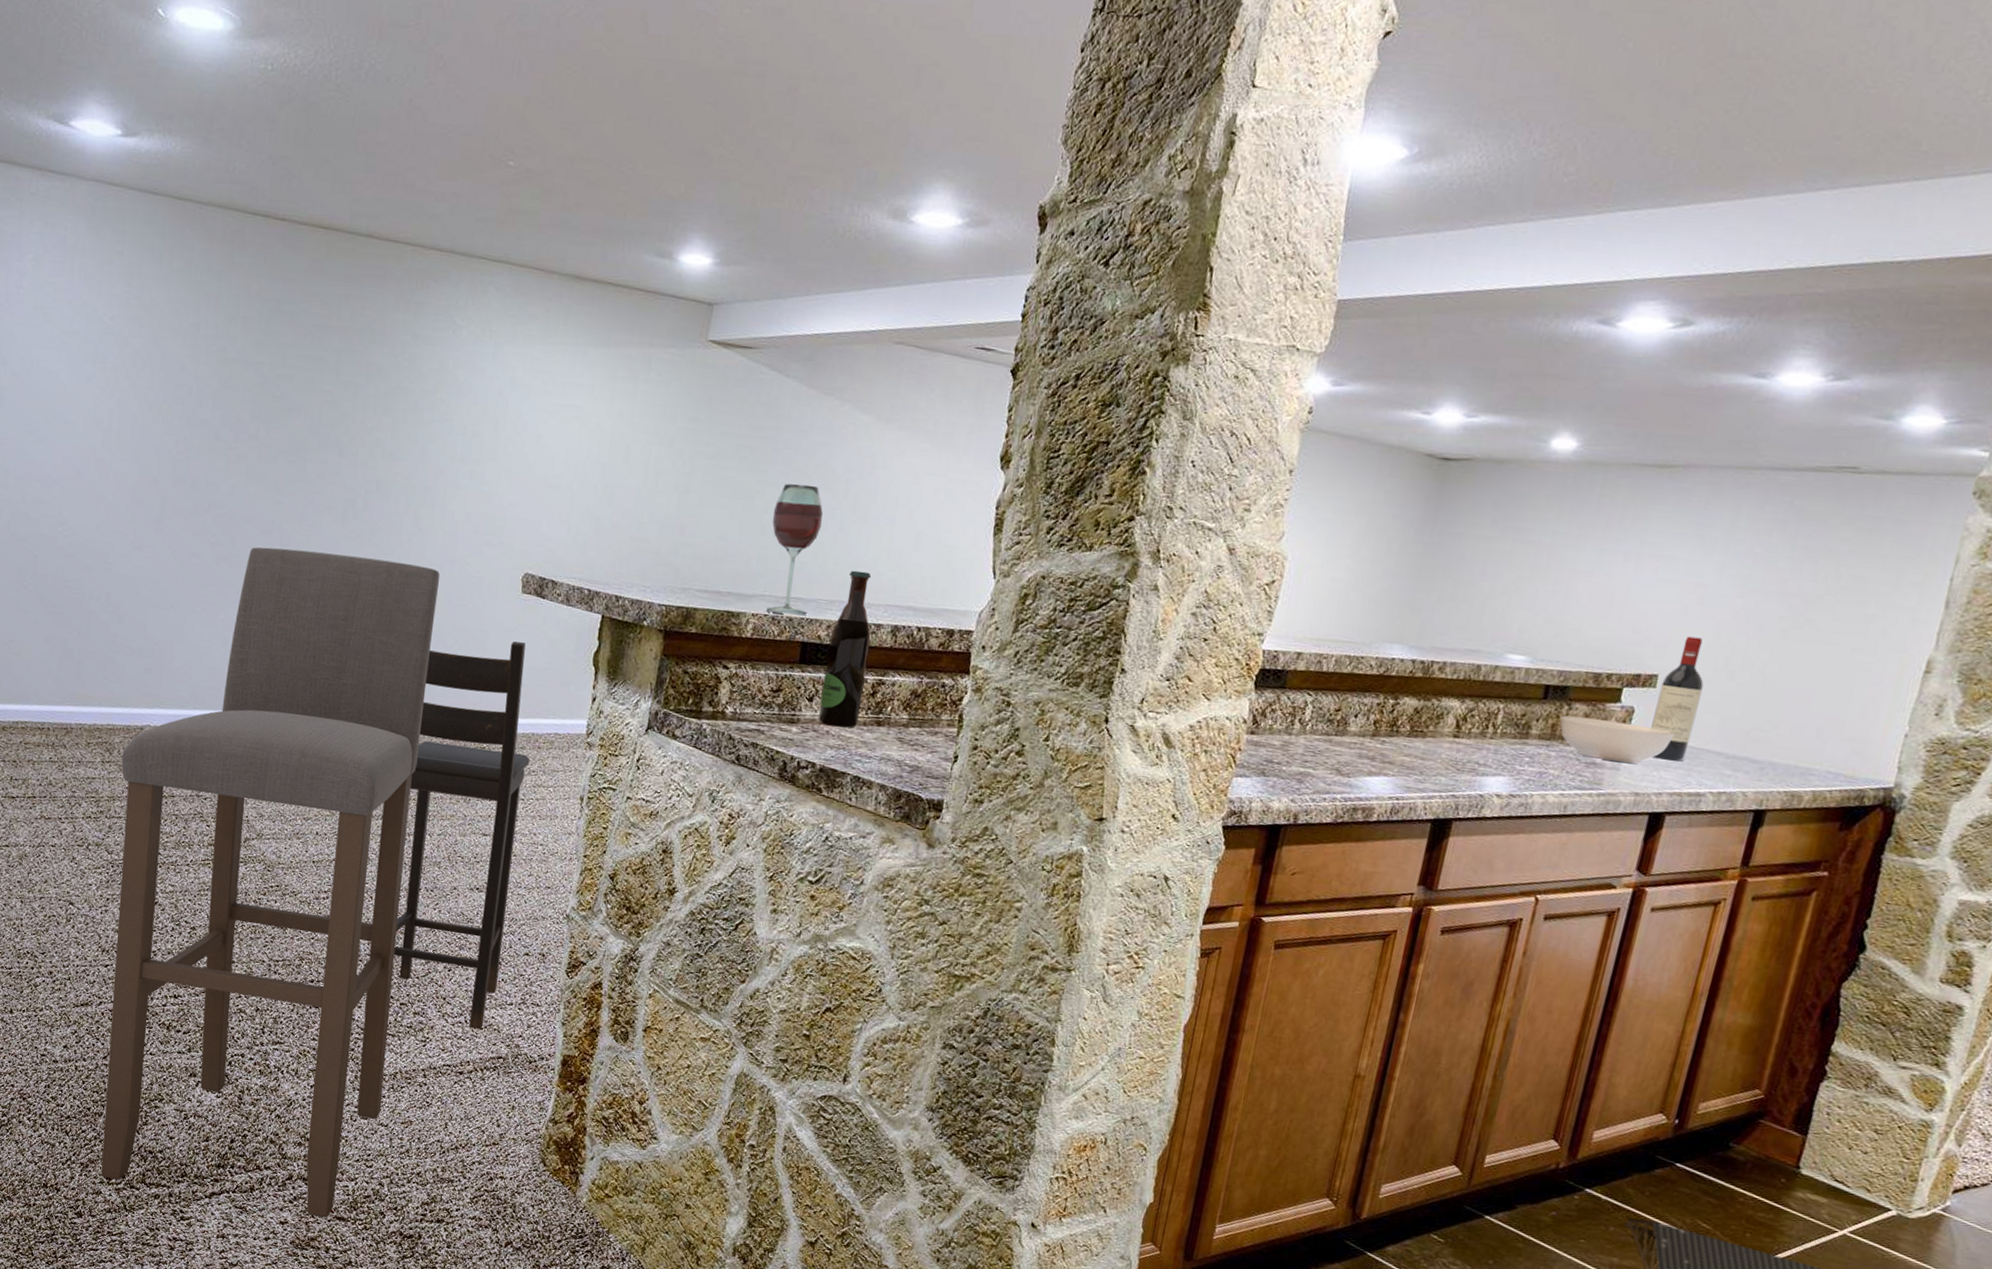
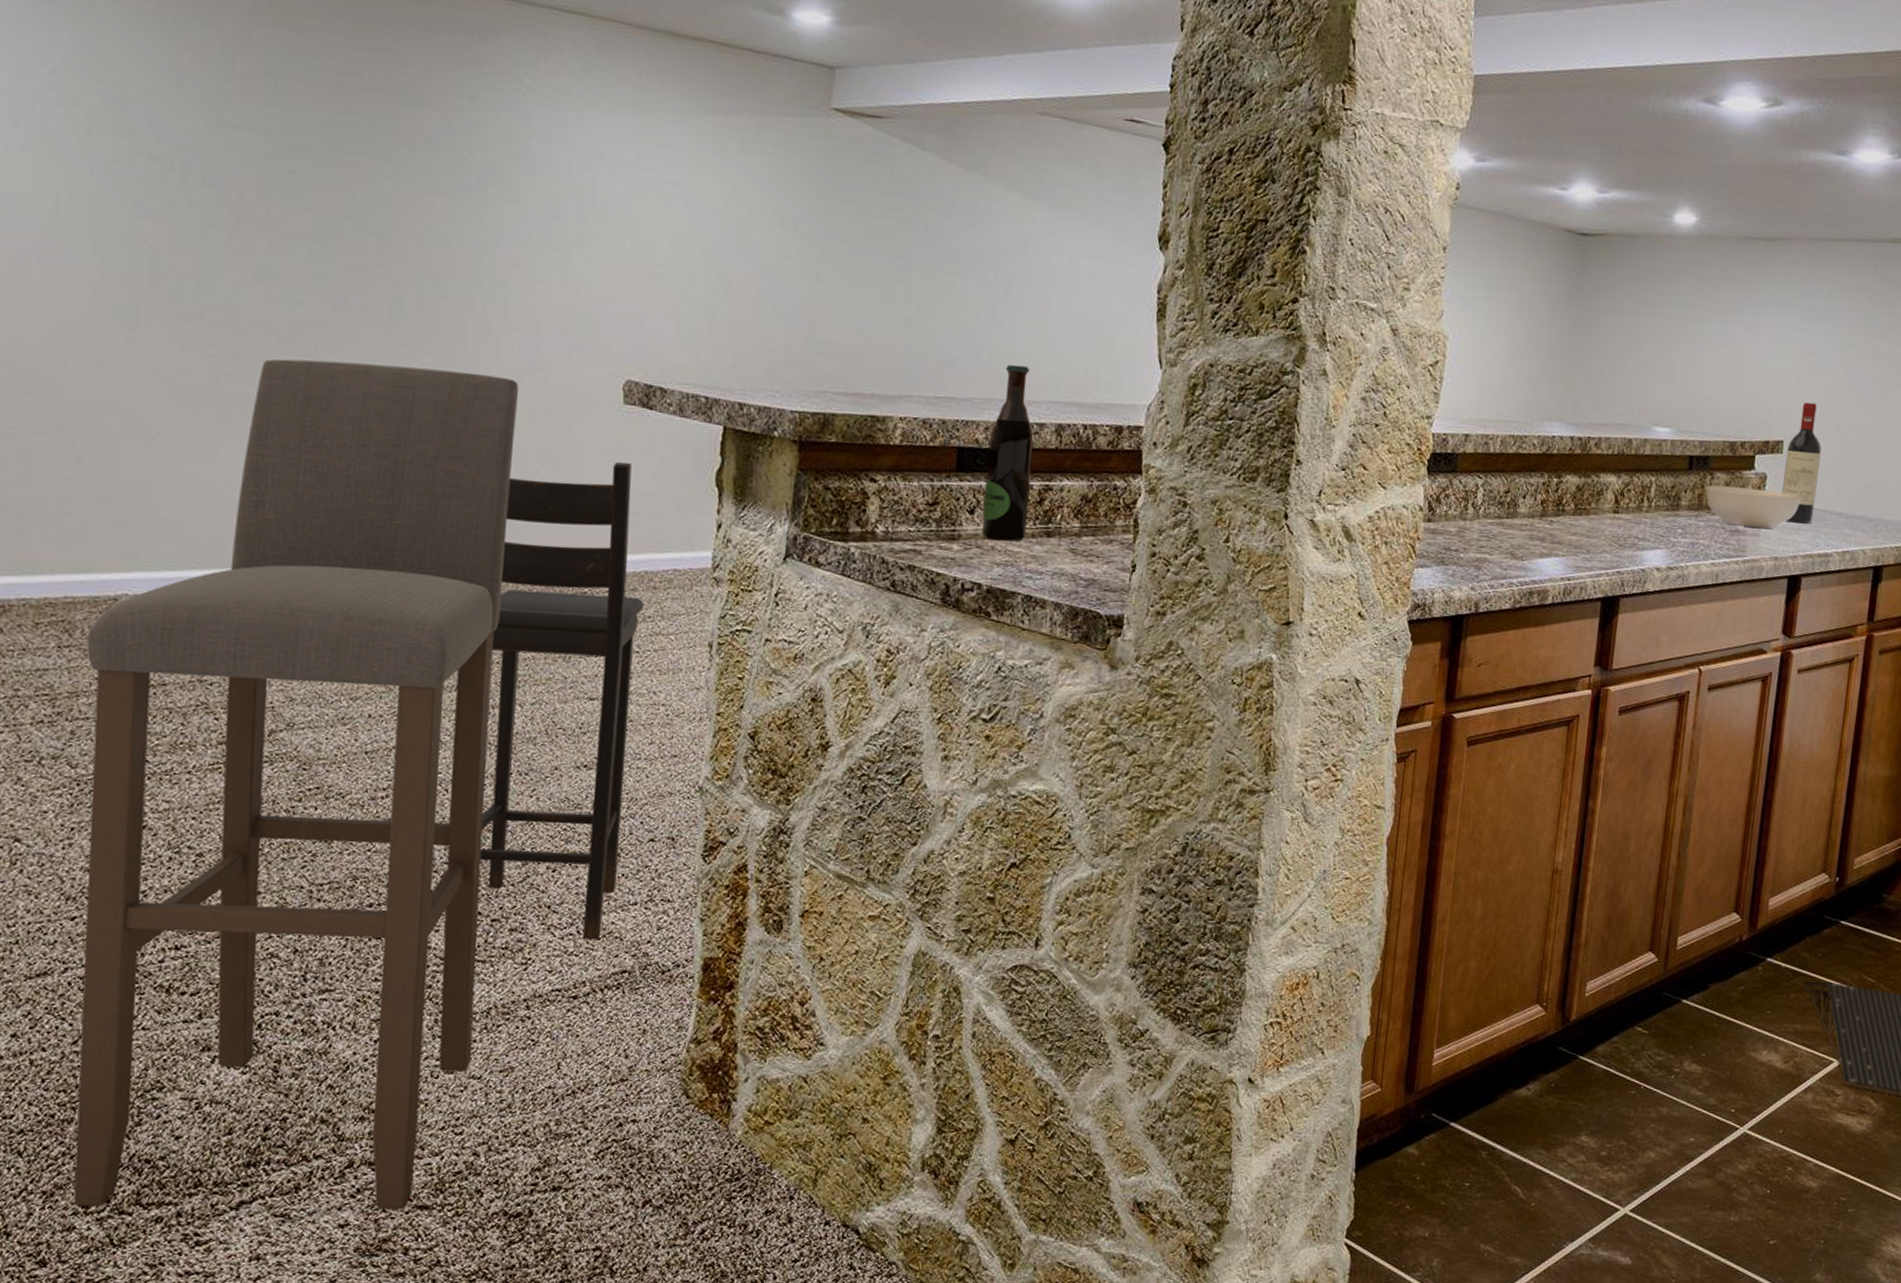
wineglass: present [766,483,823,616] -> none [916,269,973,418]

